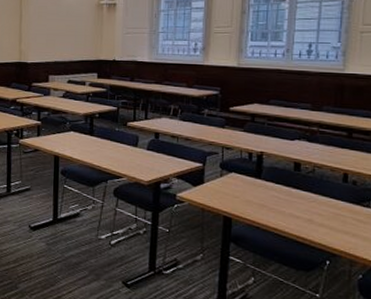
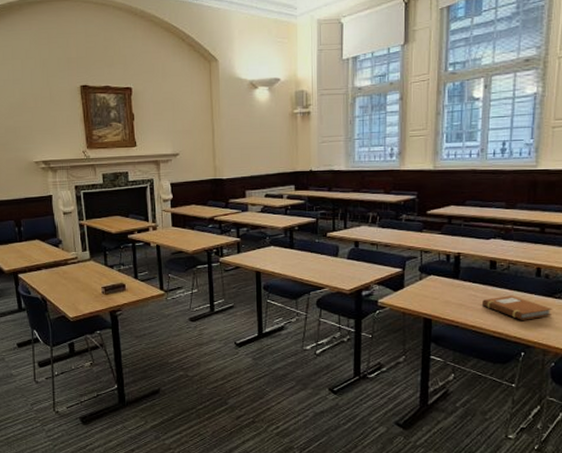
notebook: none [284,199,361,227] -> present [481,295,553,320]

